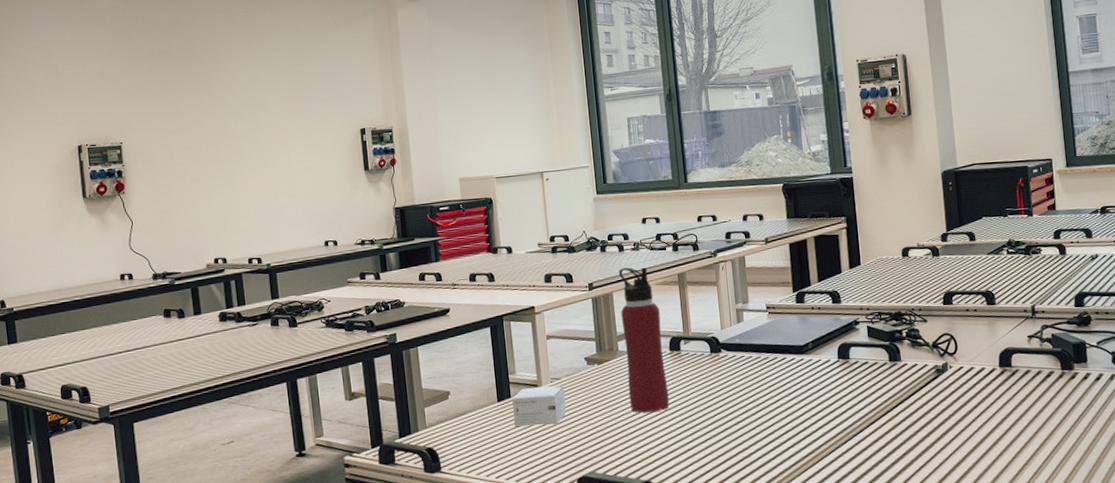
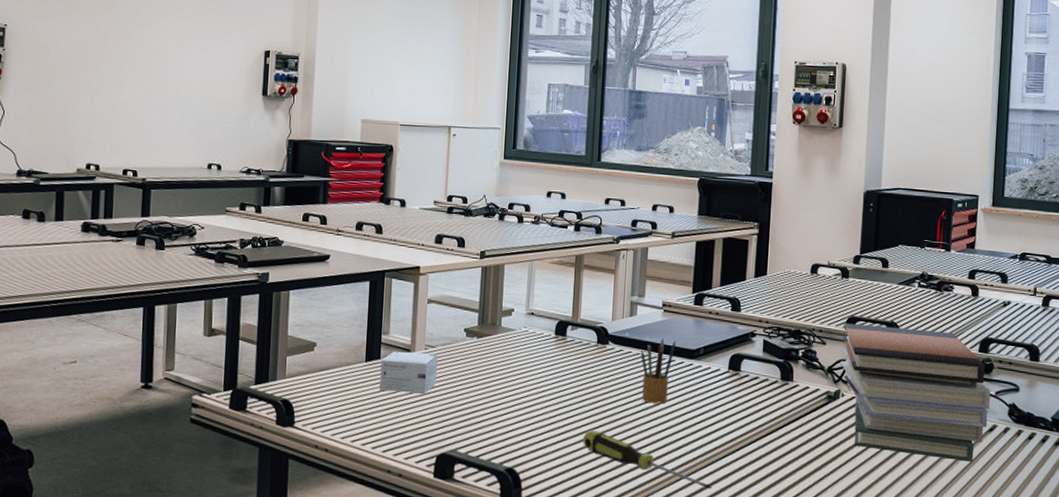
water bottle: present [619,267,670,413] -> none [504,240,551,397]
screwdriver: none [711,434,840,474] -> present [583,430,712,489]
pencil box: none [753,338,785,402] -> present [641,338,676,404]
book stack: none [941,292,1094,414] -> present [840,323,990,462]

